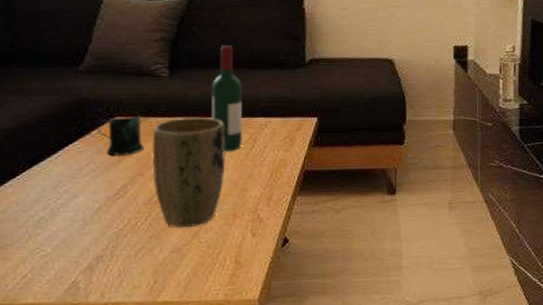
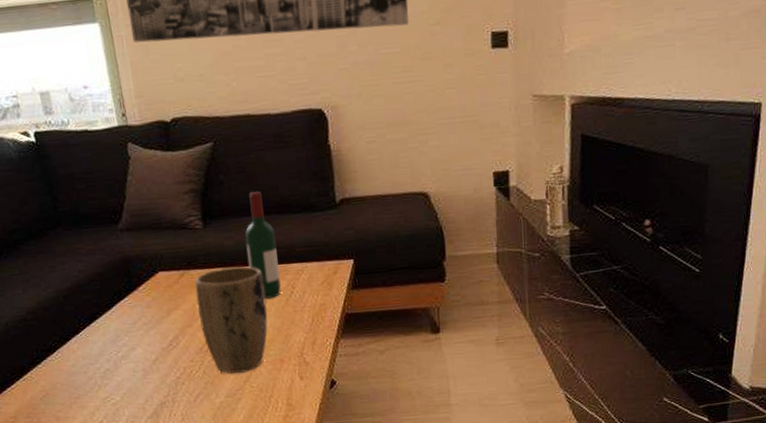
mug: present [96,115,144,156] -> none [142,269,189,309]

